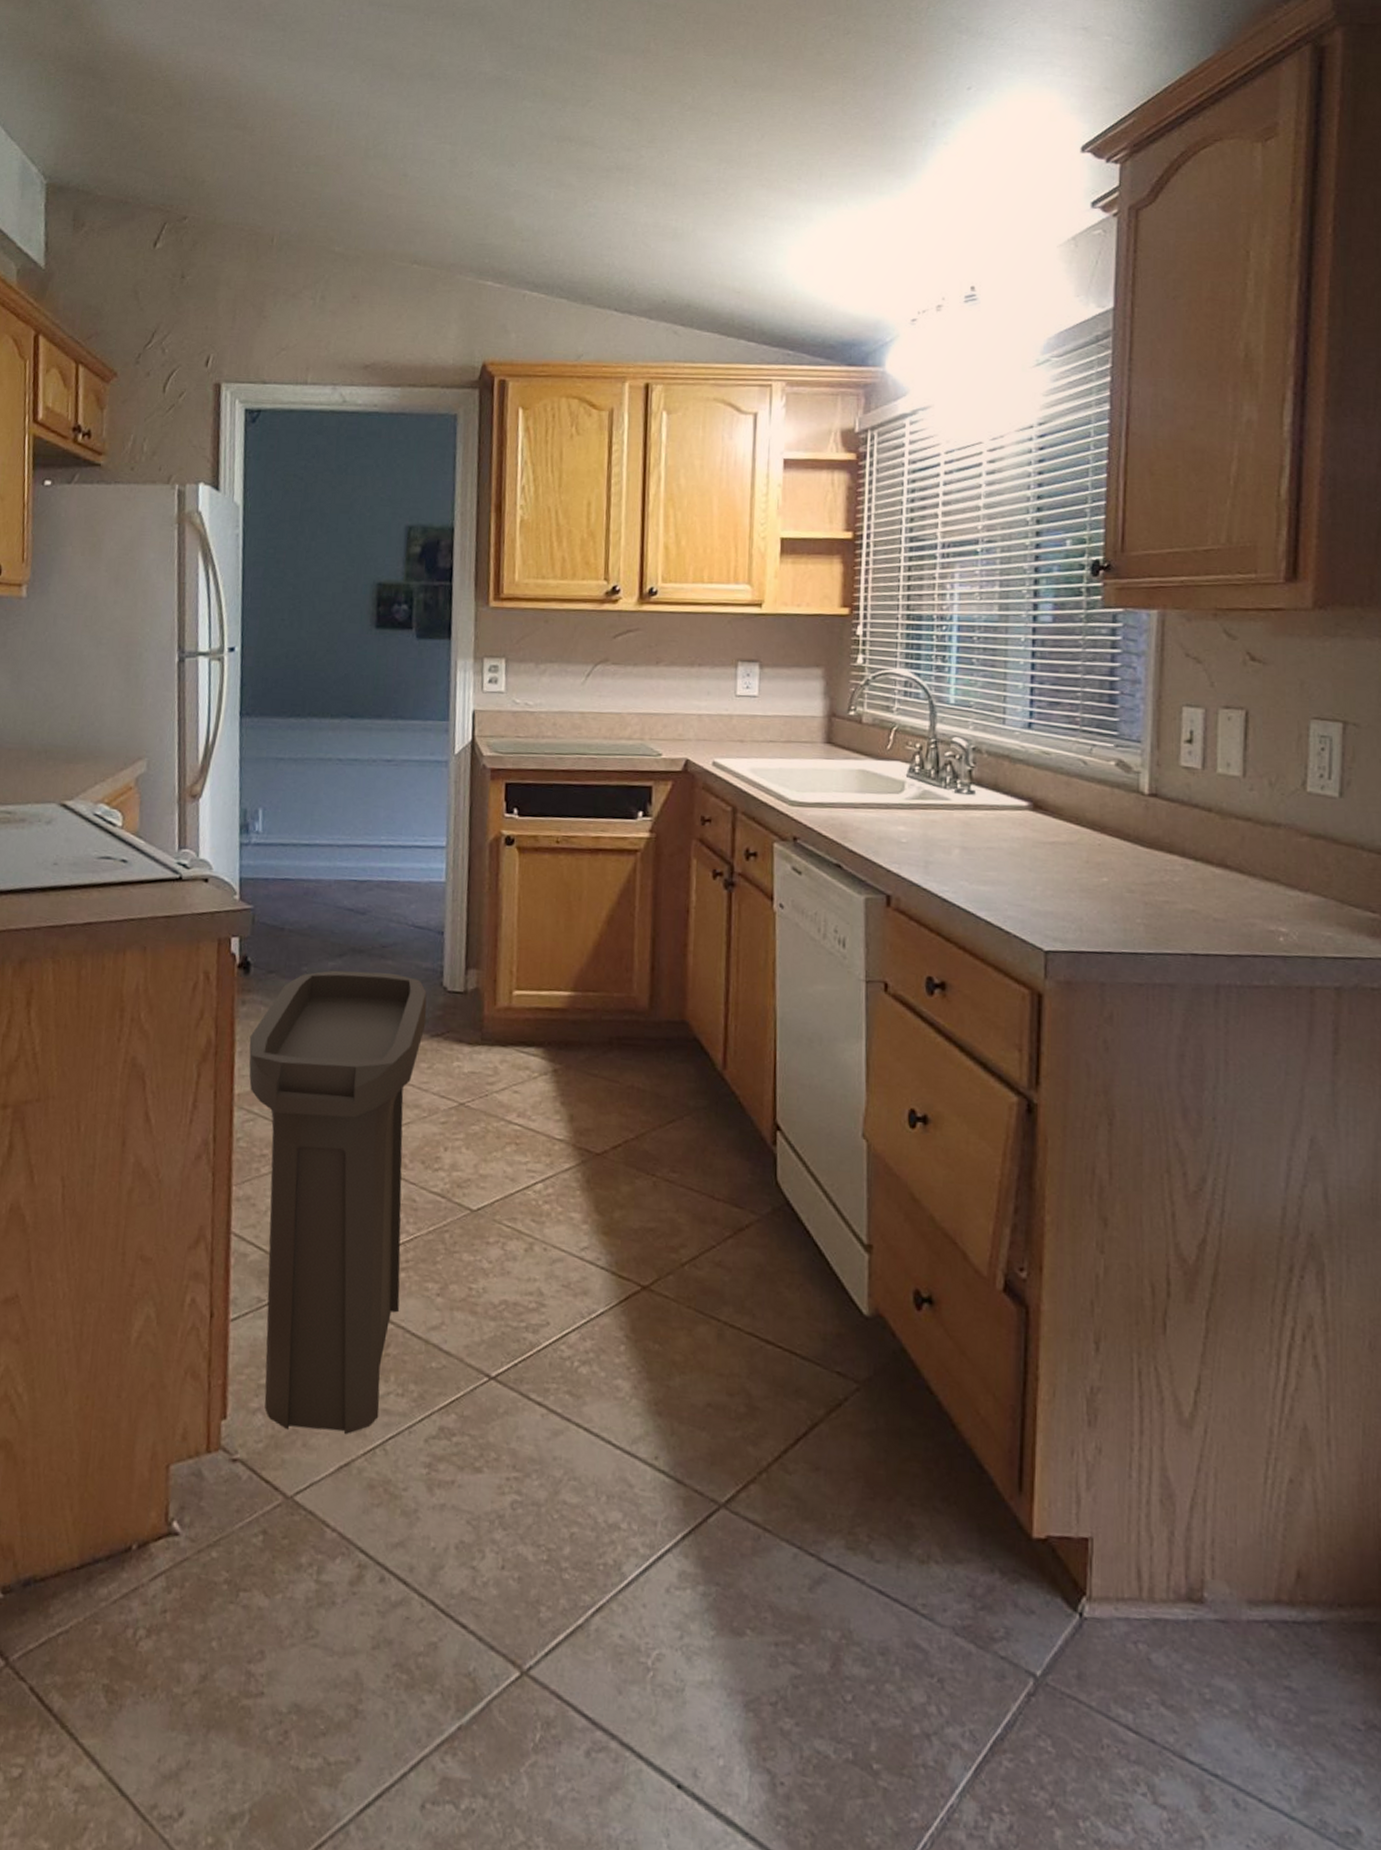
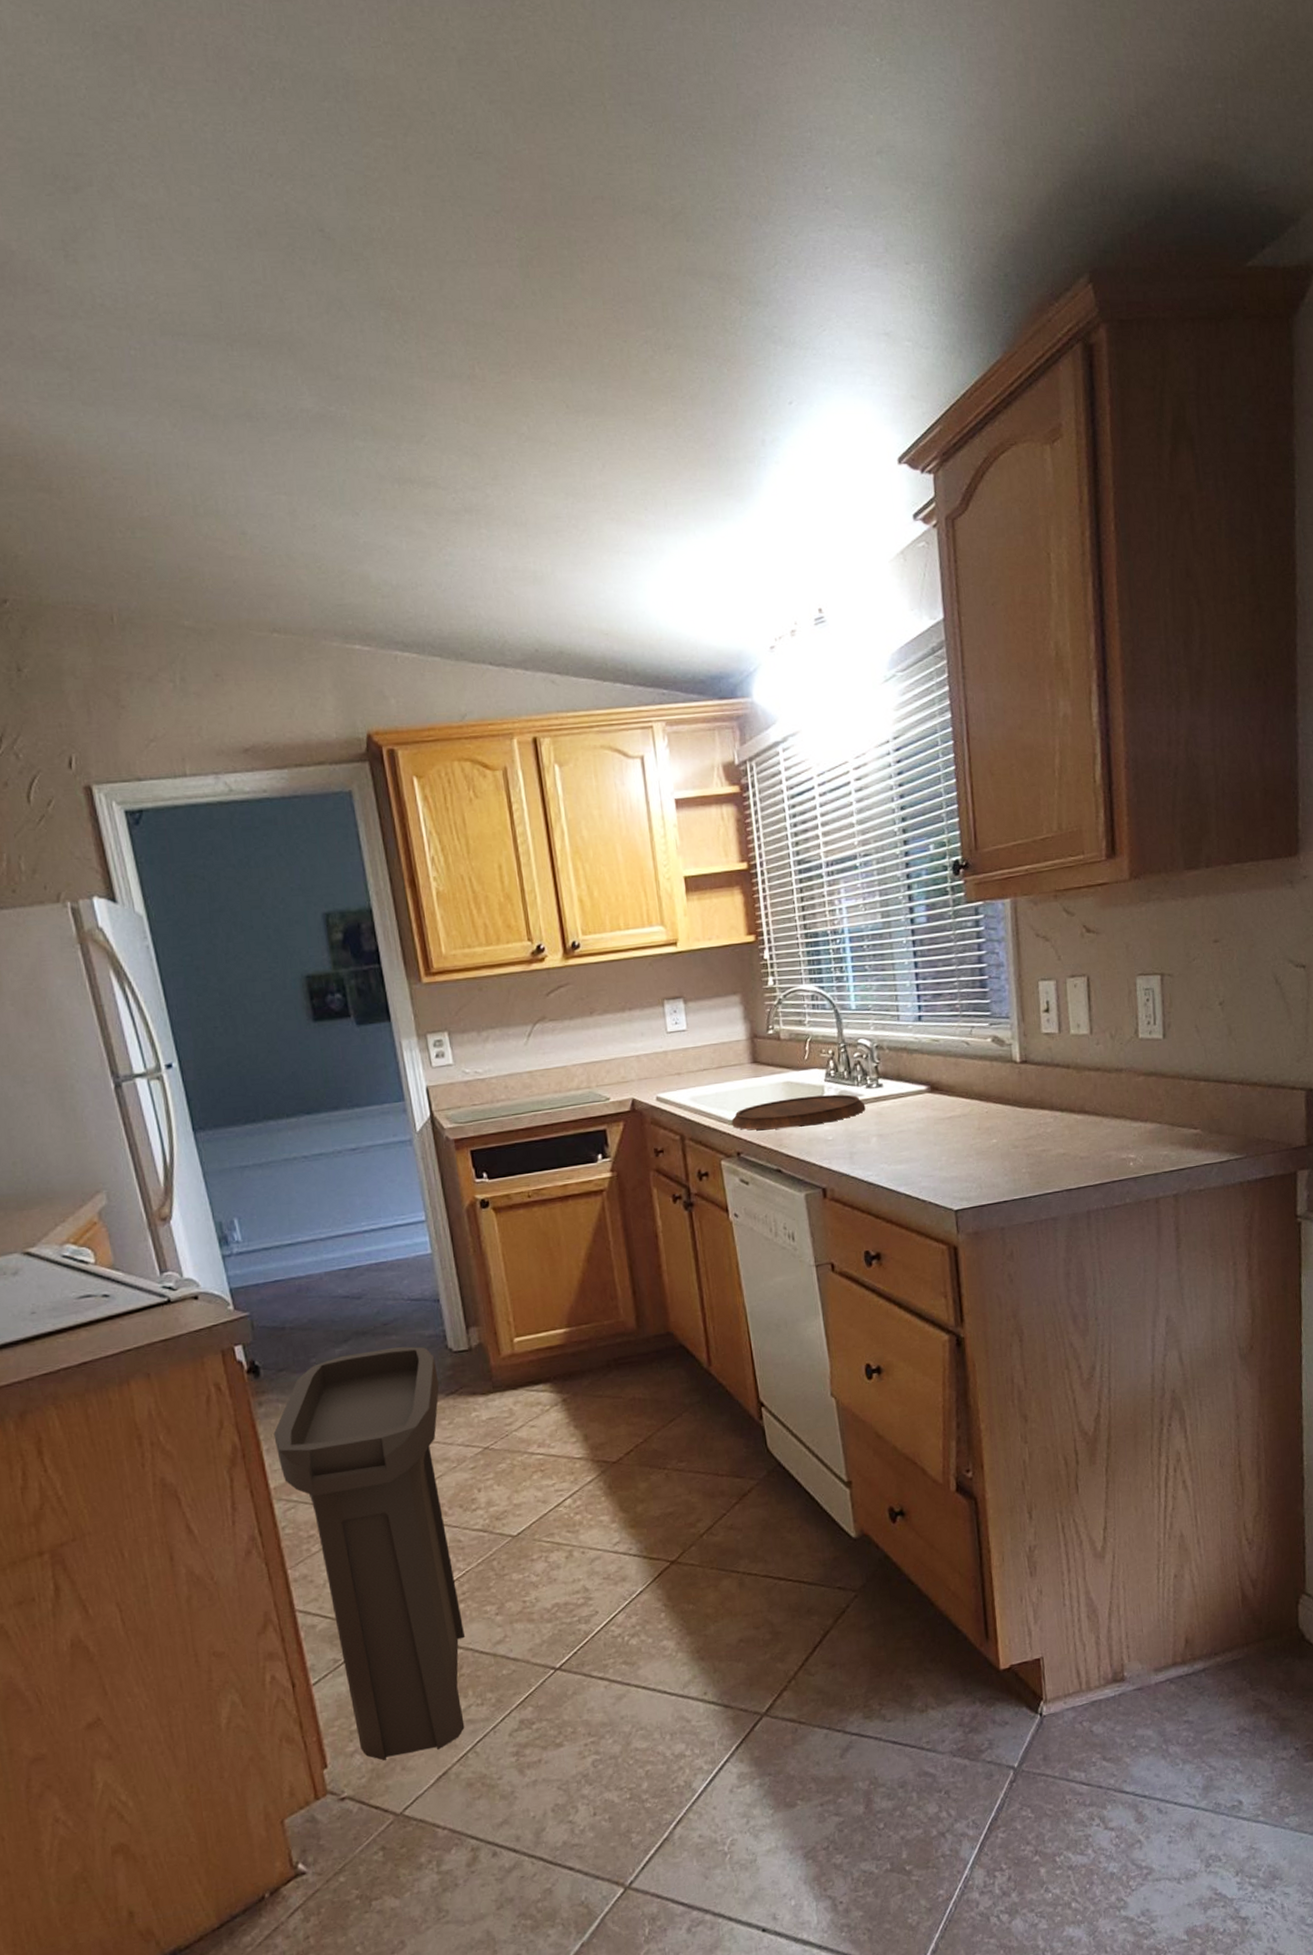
cutting board: none [792,788,951,823] -> present [731,1094,866,1130]

